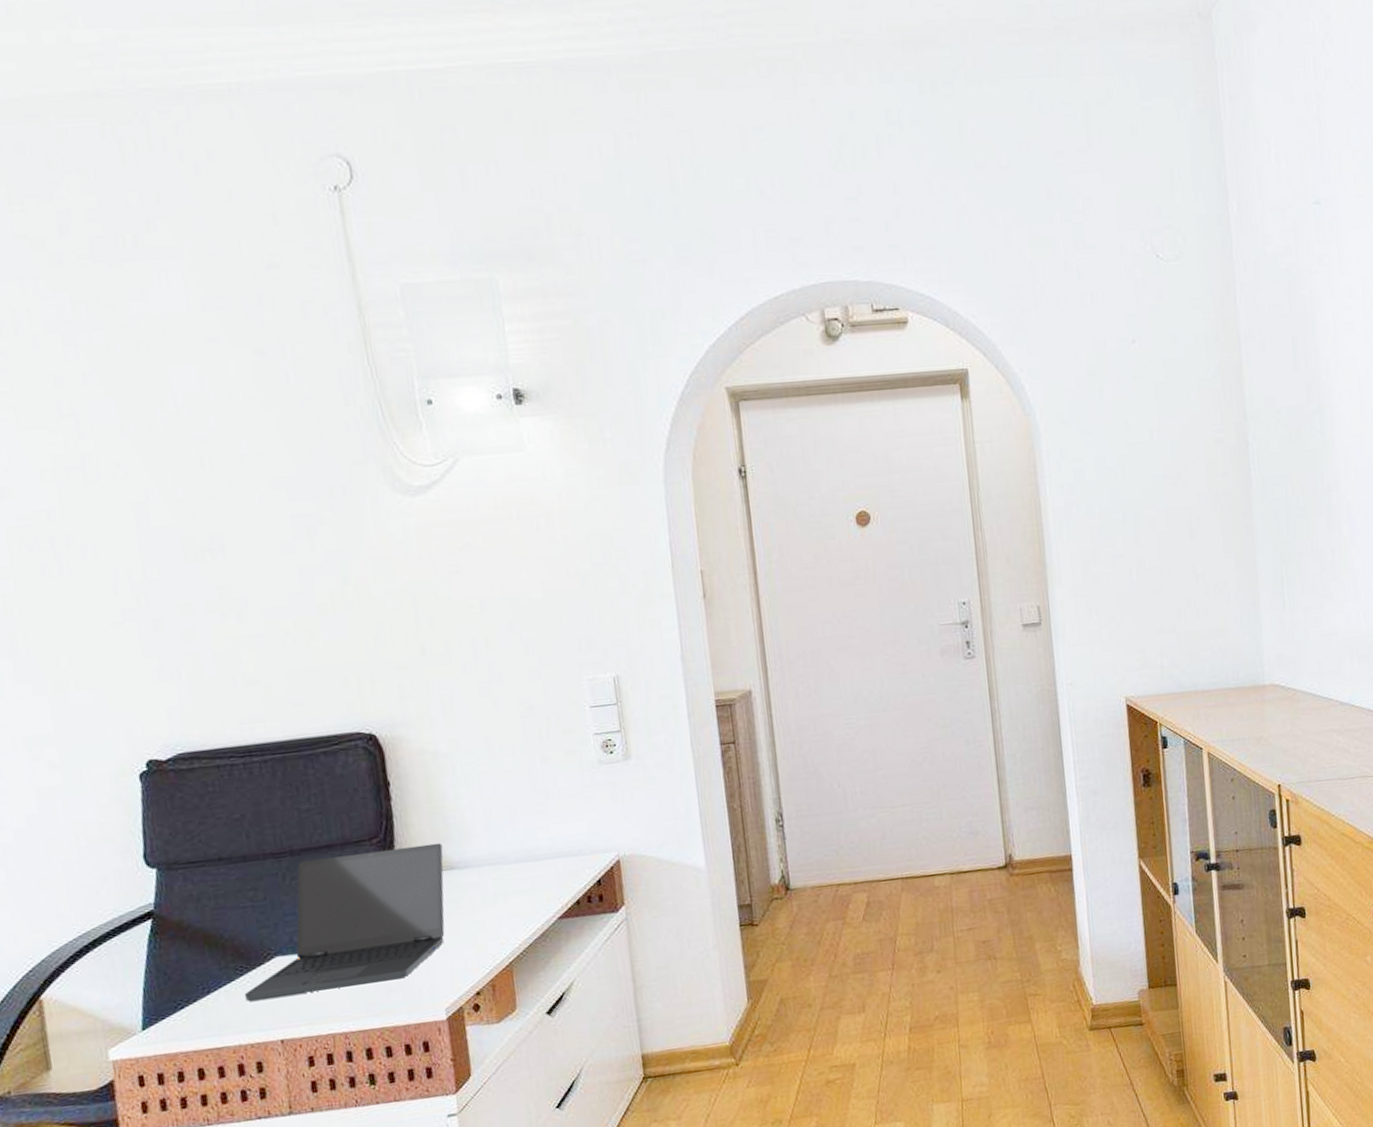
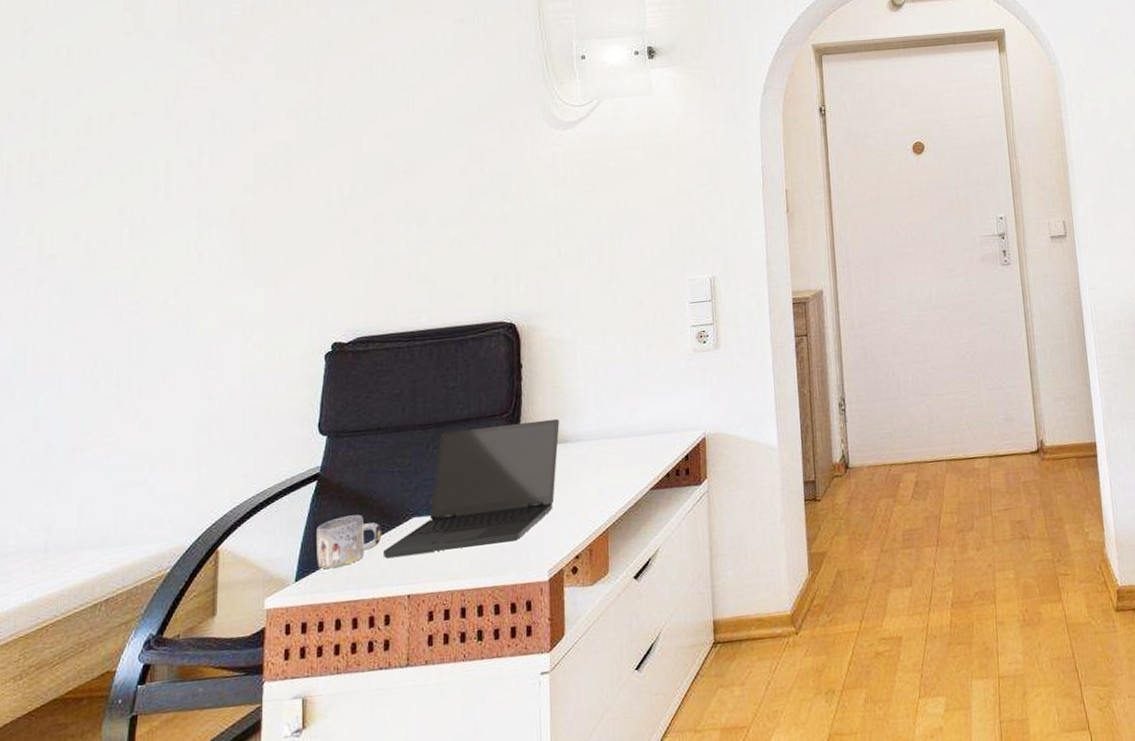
mug: none [159,955,241,1017] -> present [317,514,382,570]

